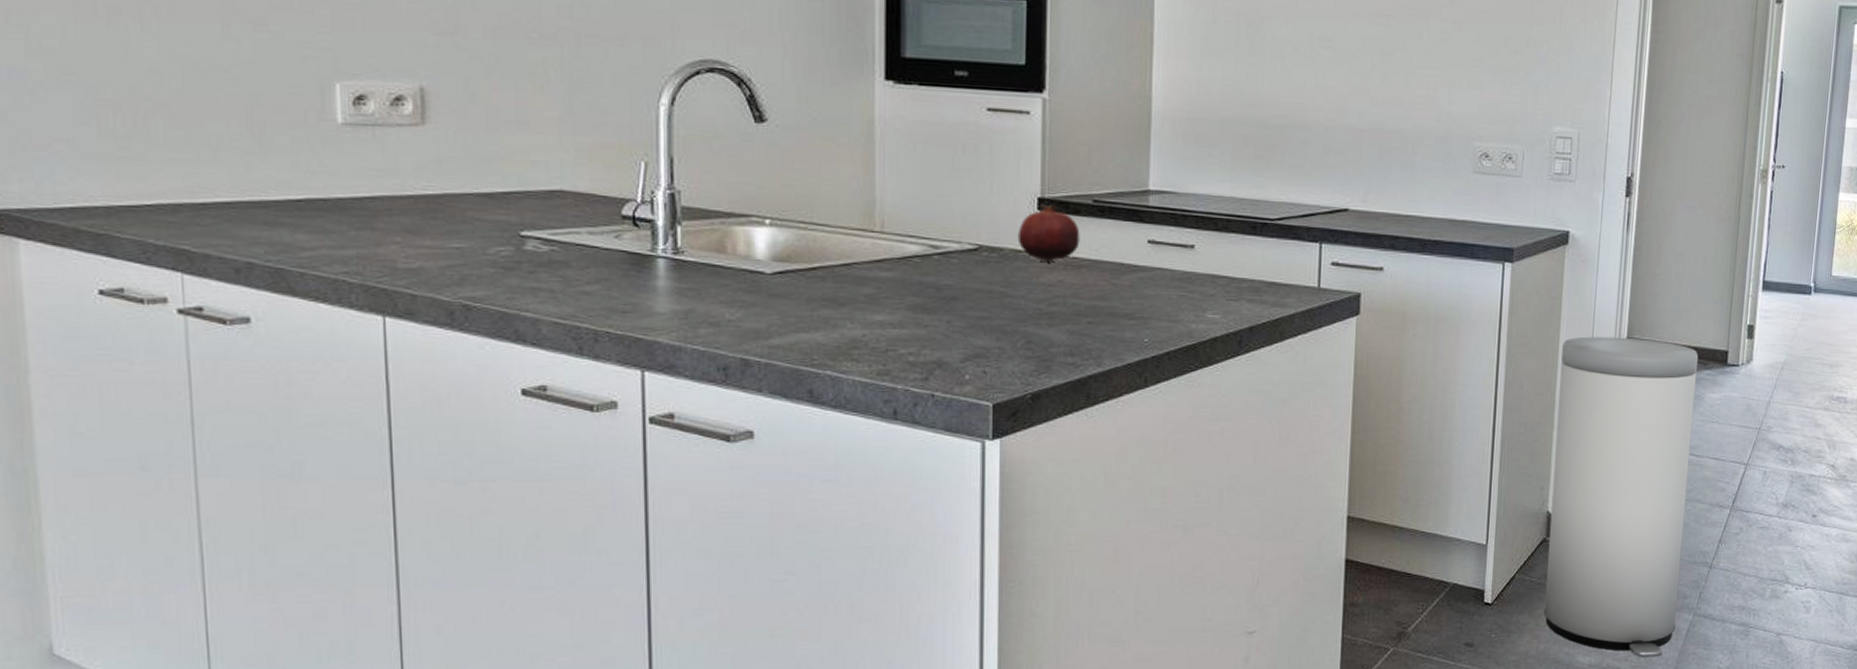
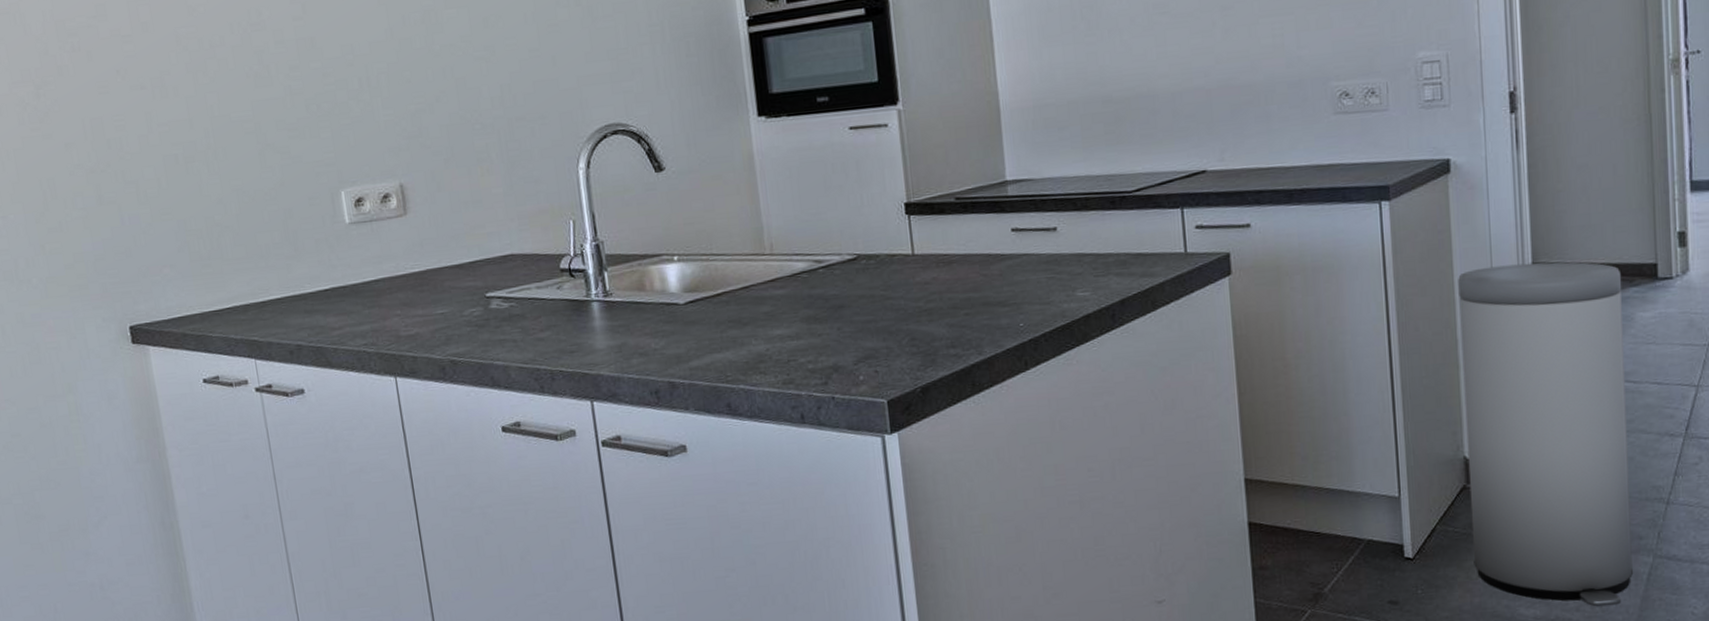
fruit: present [1017,204,1080,261] -> none [890,208,948,262]

